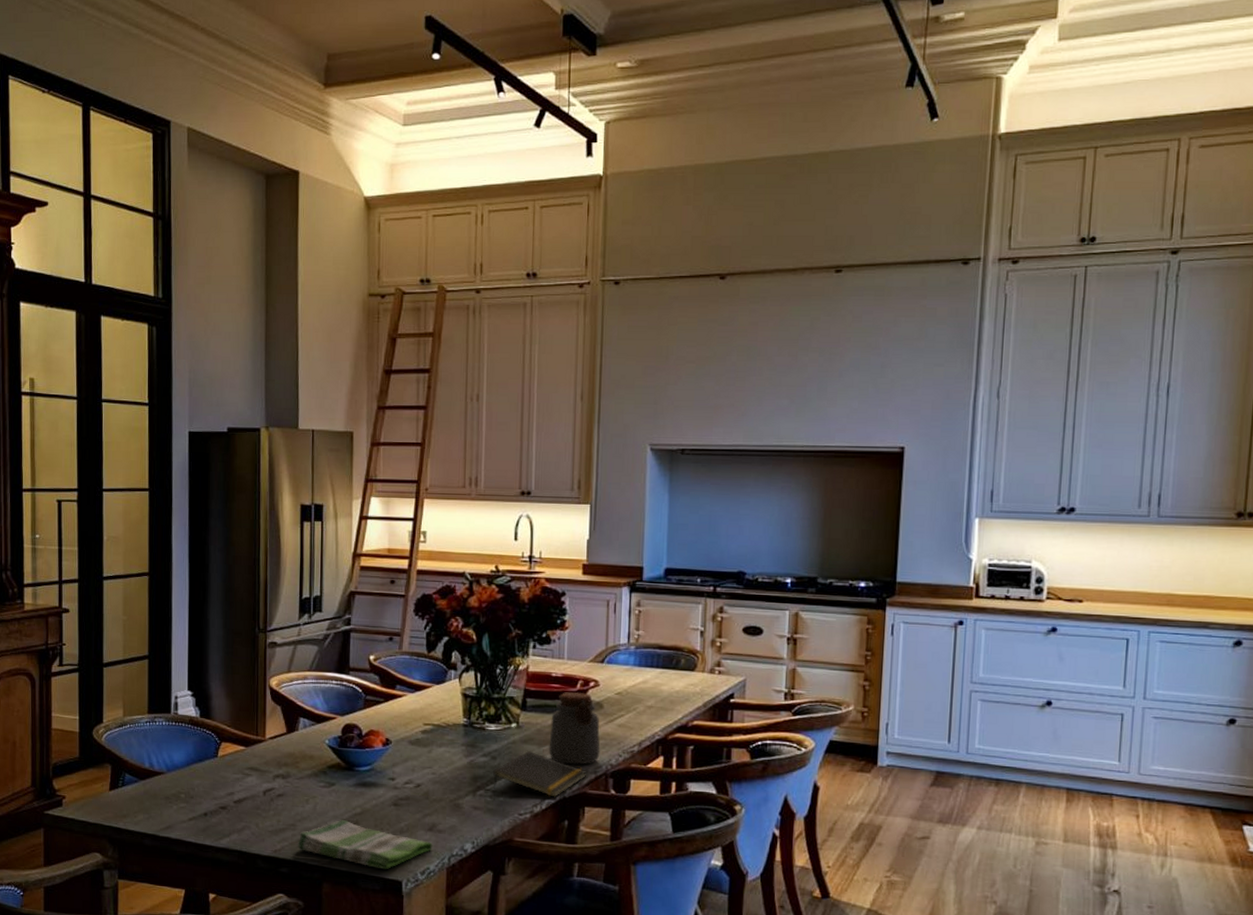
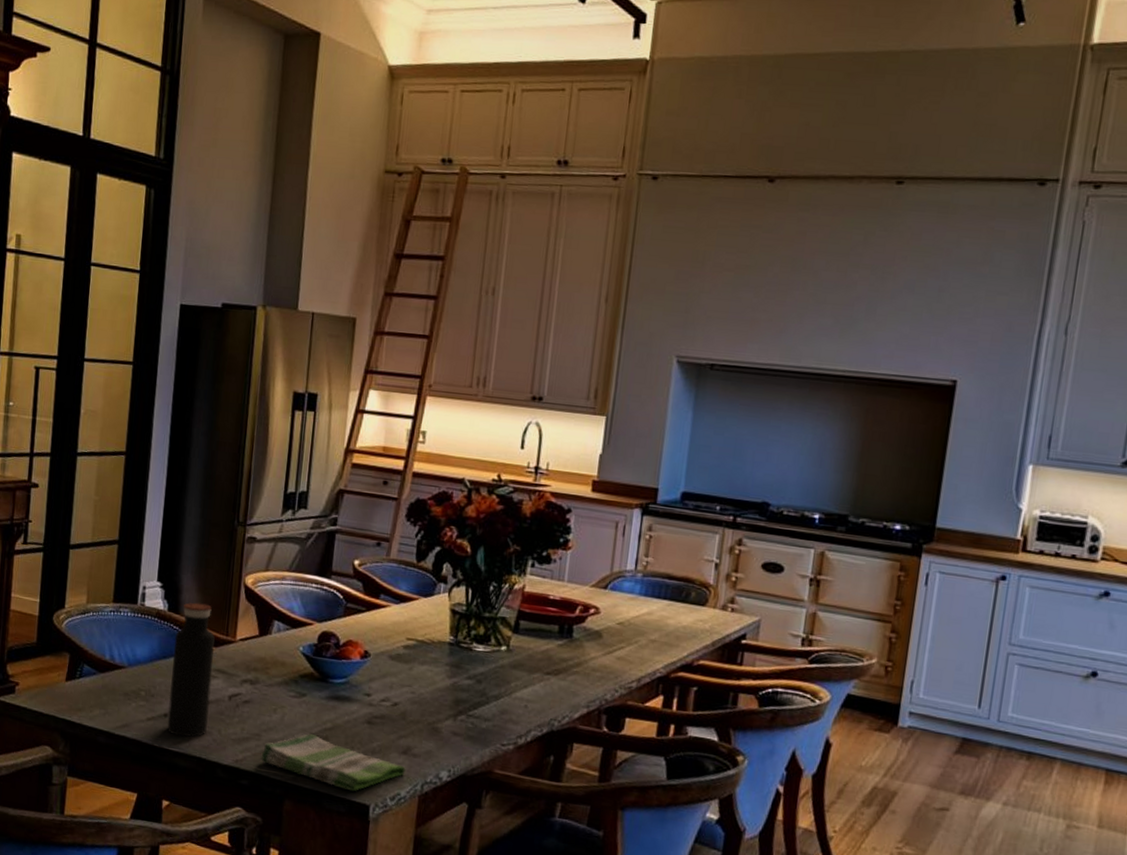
water bottle: none [207,707,247,834] -> present [167,602,215,738]
notepad: present [492,750,587,798] -> none [475,677,579,730]
jar: present [549,691,600,765] -> none [539,617,597,697]

